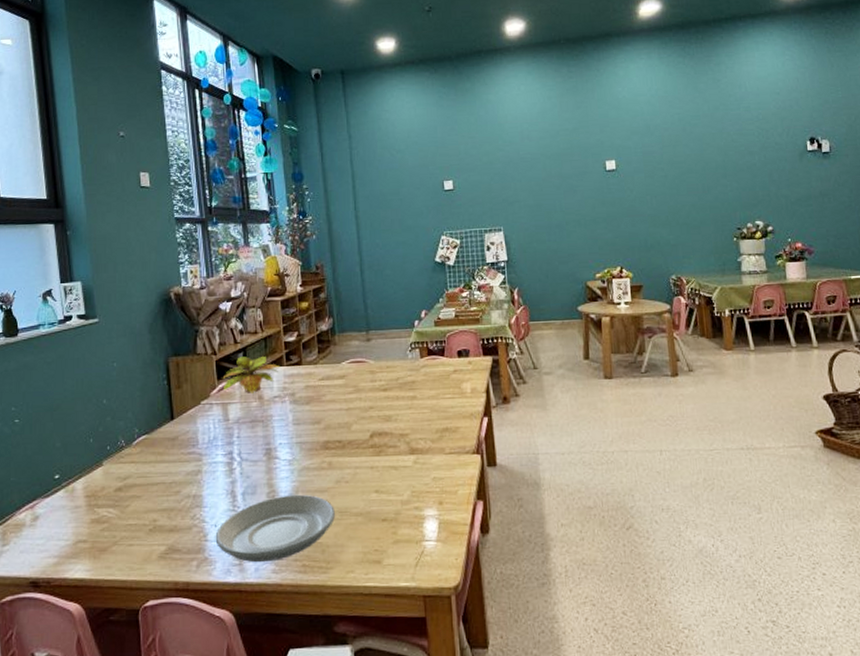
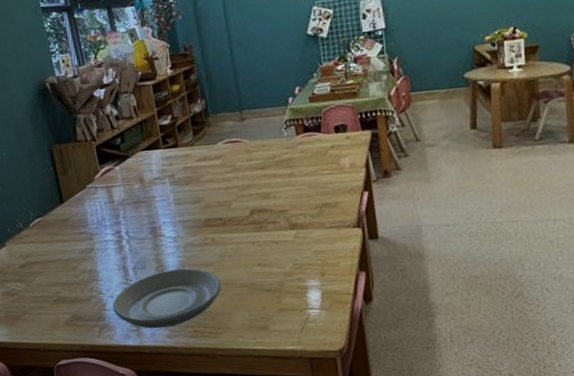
plant: present [224,356,281,393] -> none [105,141,158,177]

